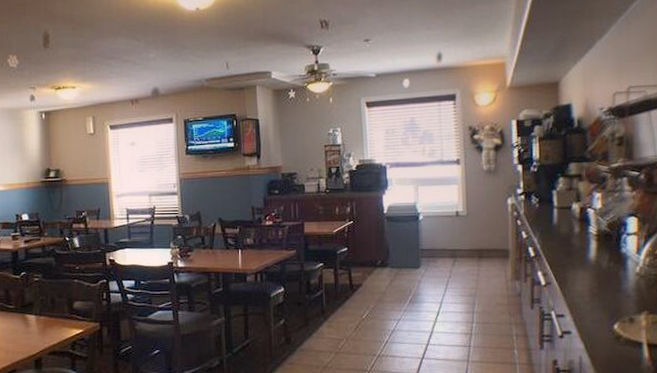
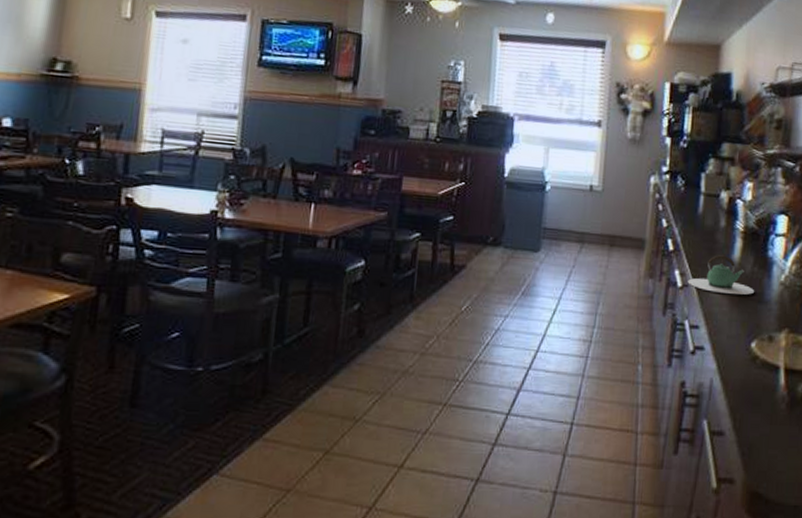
teapot: none [550,256,613,287] -> present [687,255,755,295]

